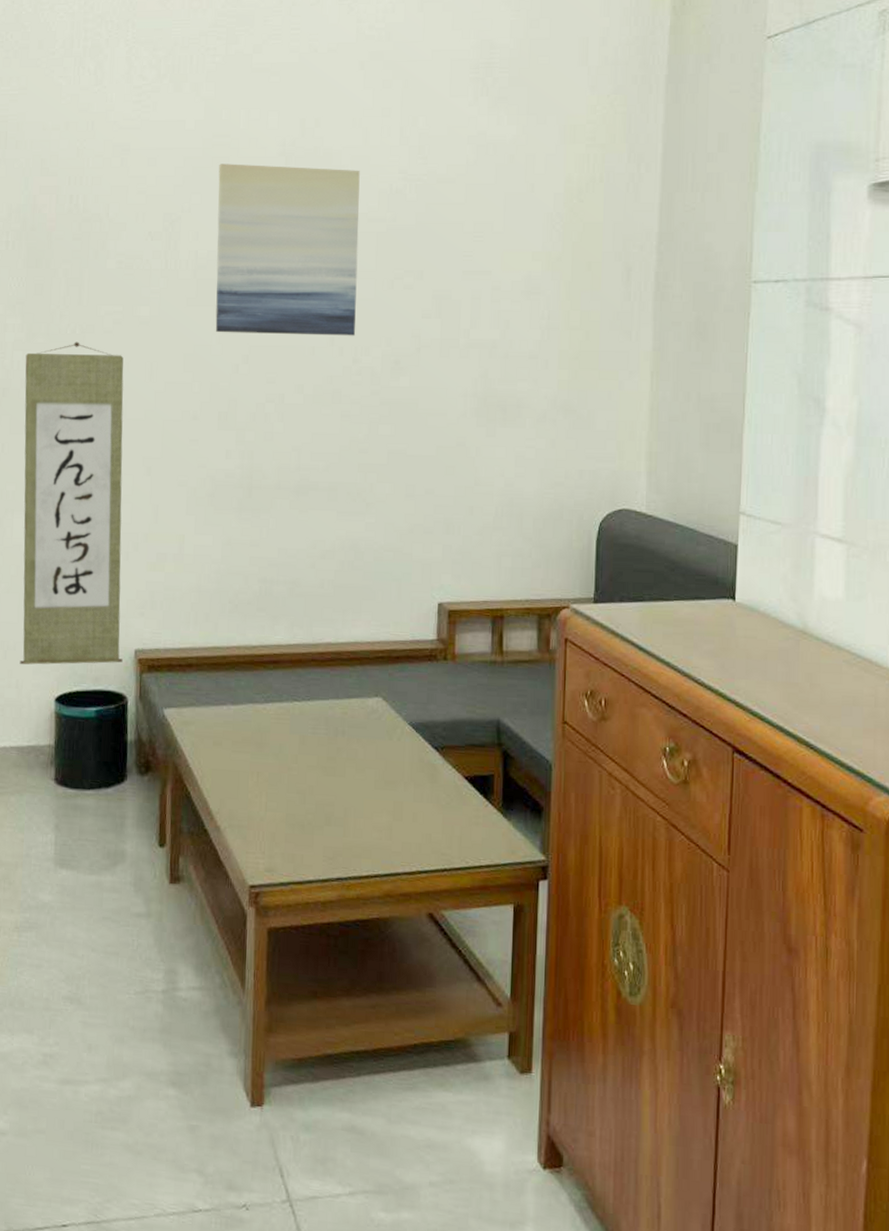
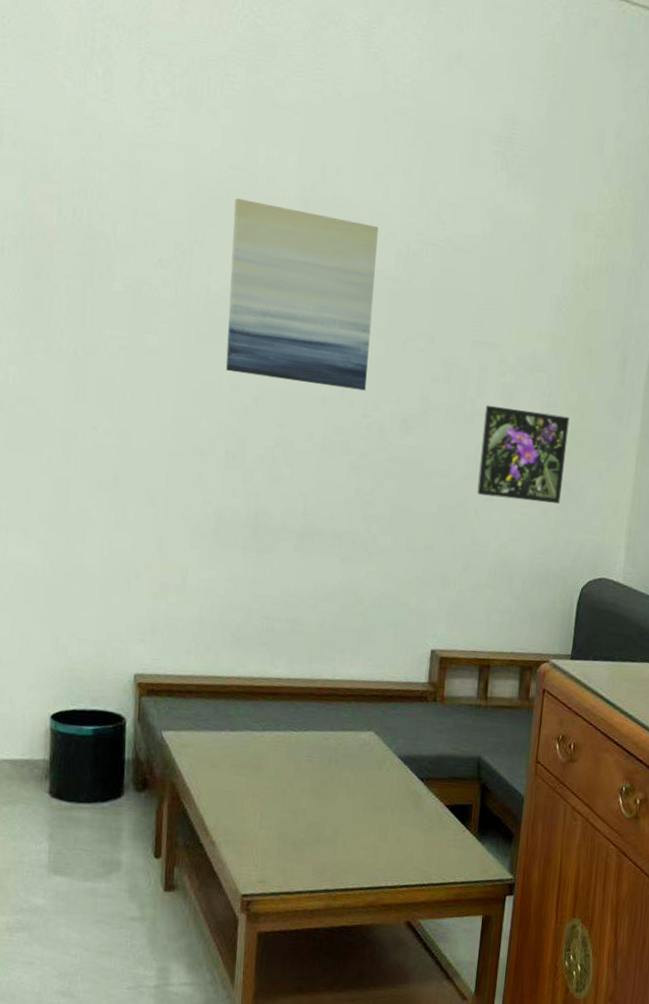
wall scroll: present [19,341,124,665] -> none [13,362,129,686]
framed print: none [477,335,573,433] -> present [477,405,570,504]

